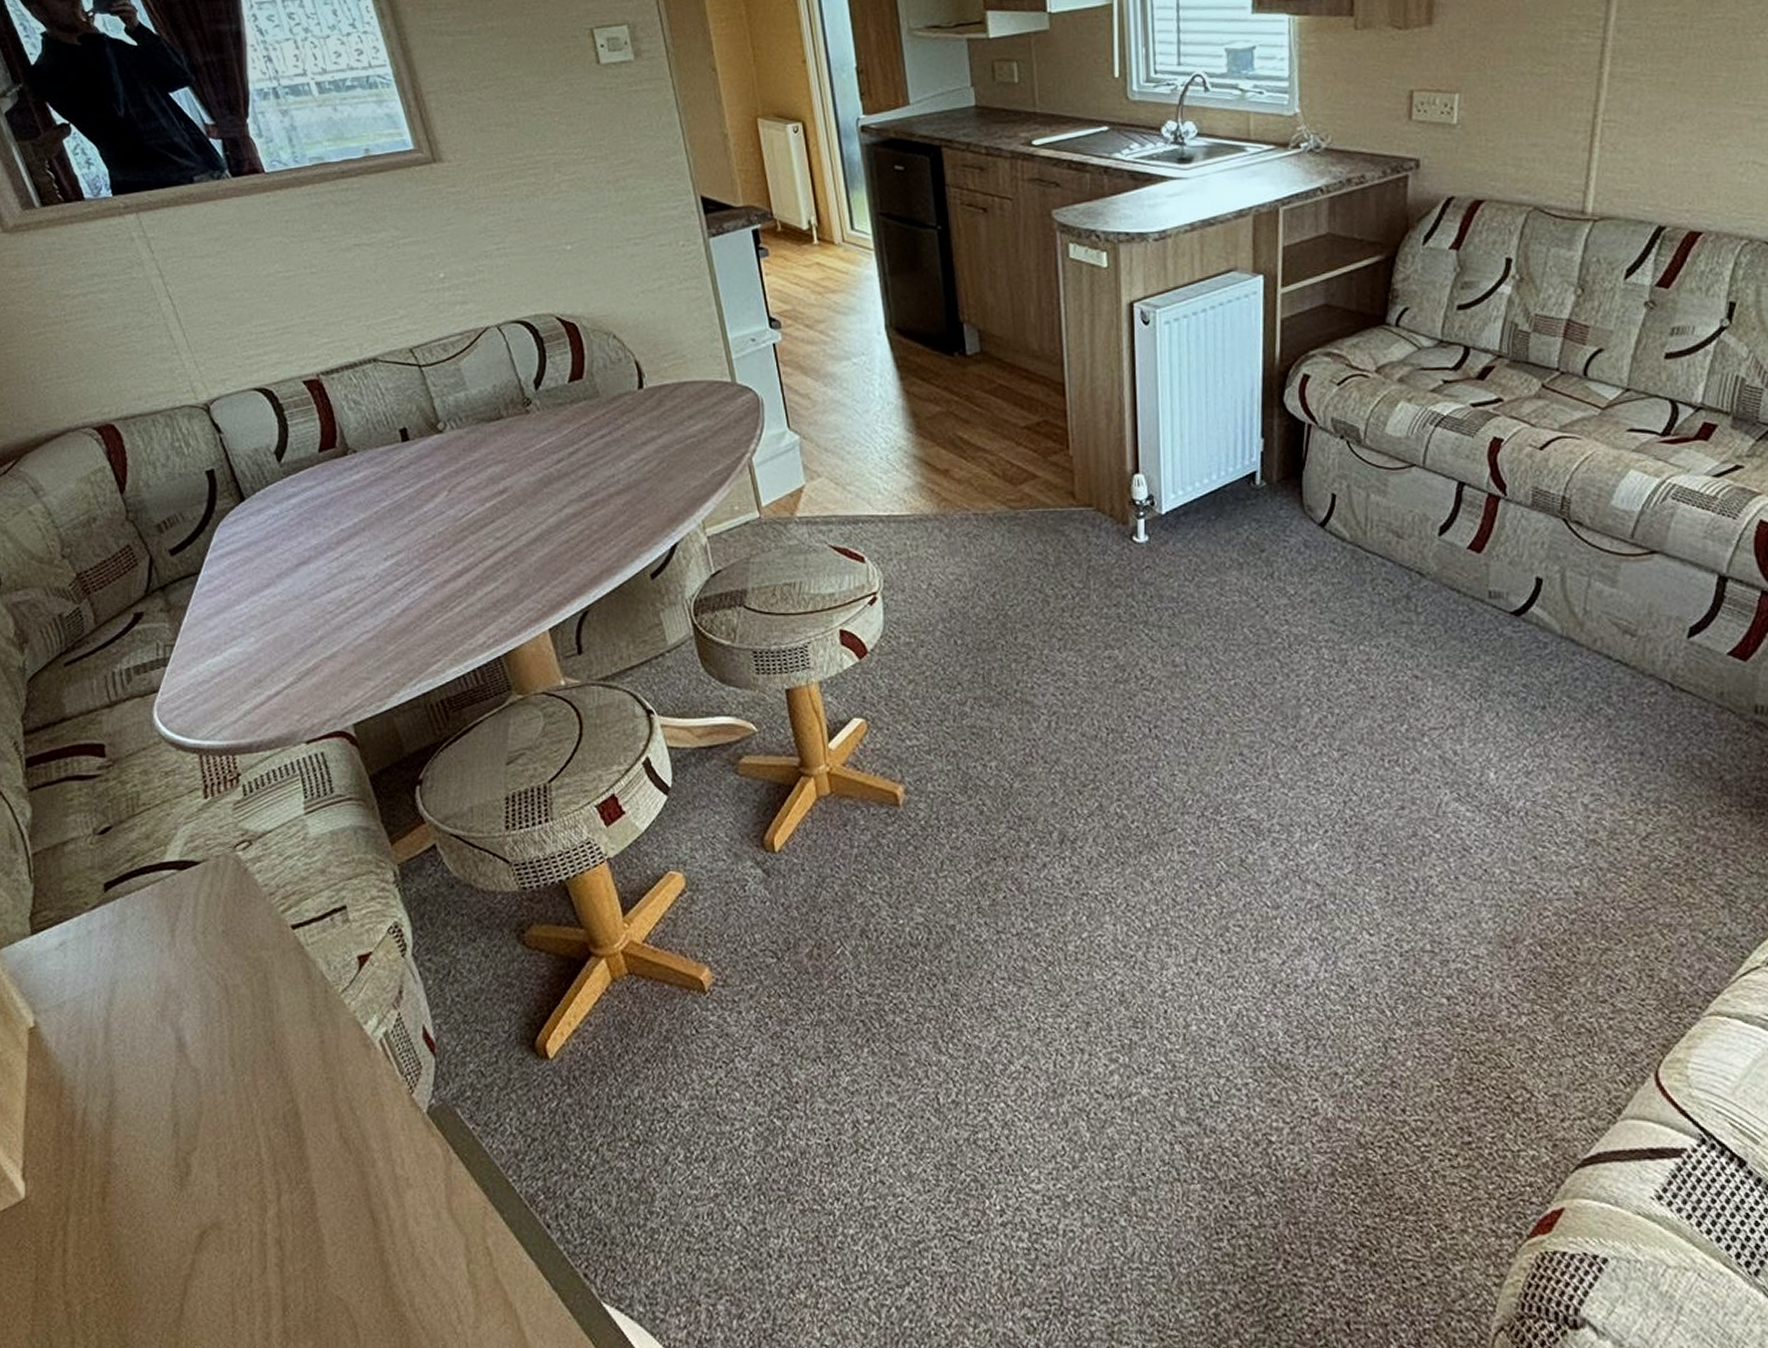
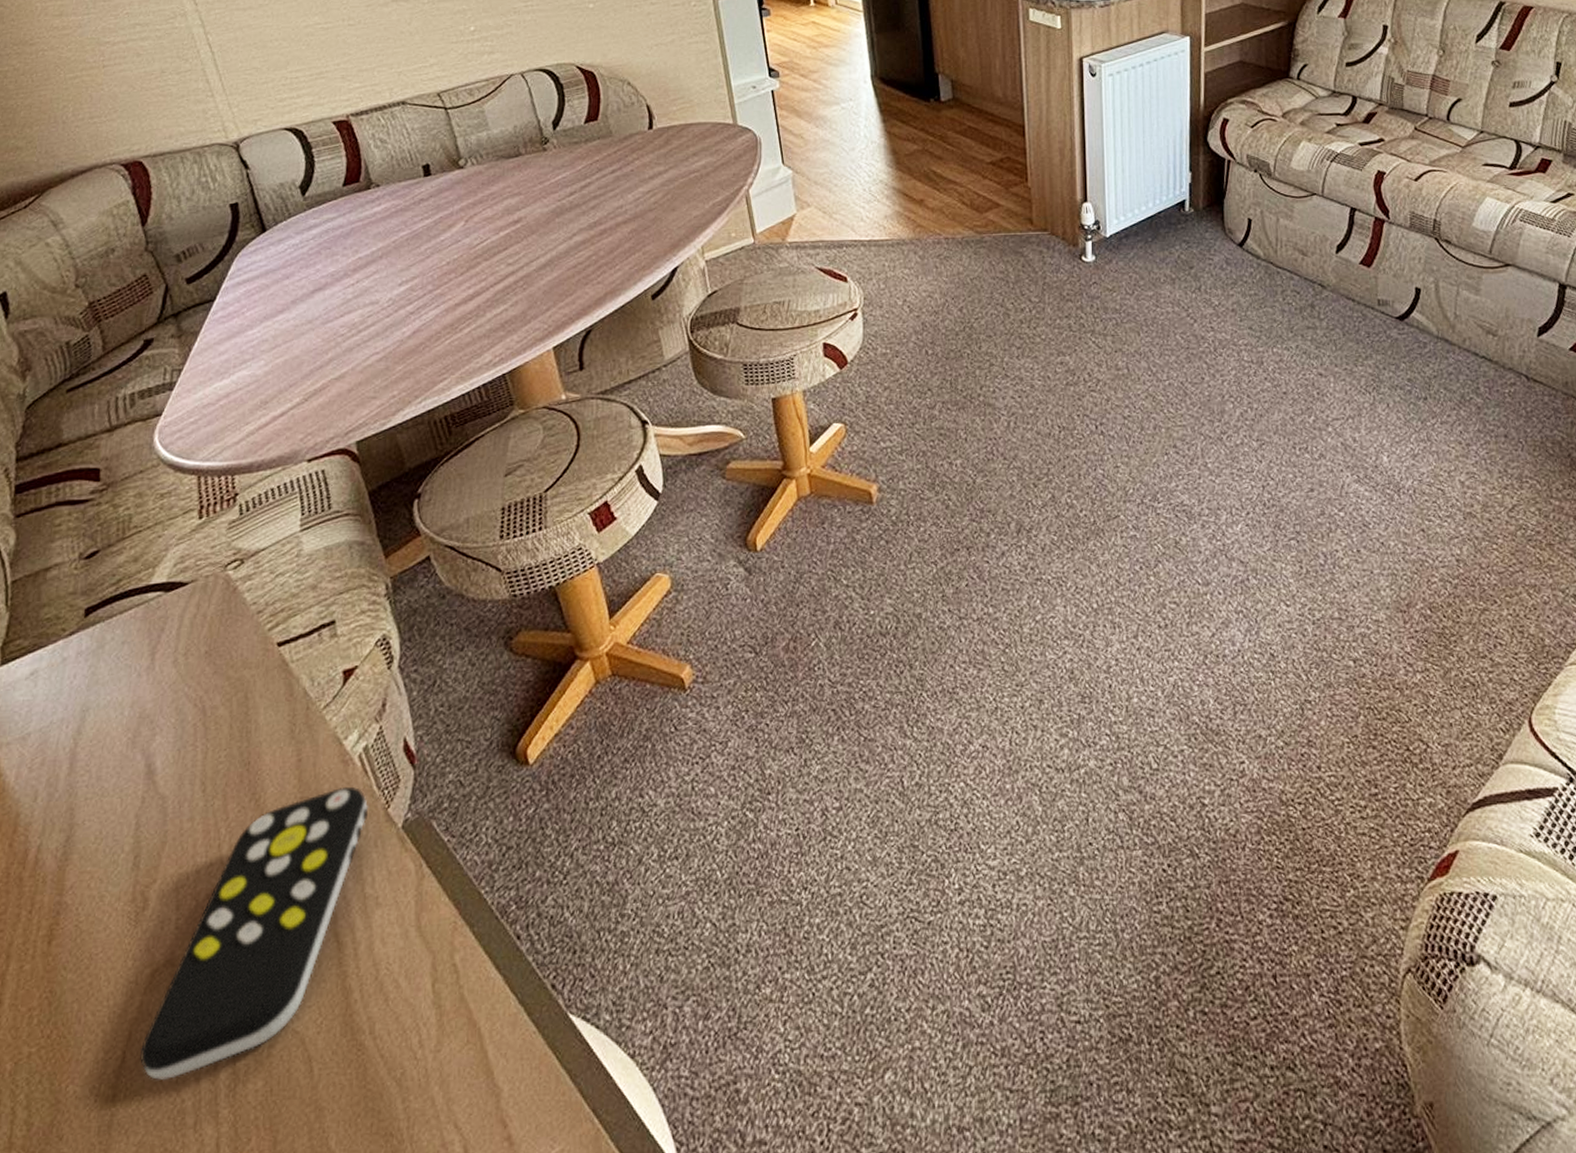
remote control: none [196,1070,393,1333] -> present [139,786,369,1080]

